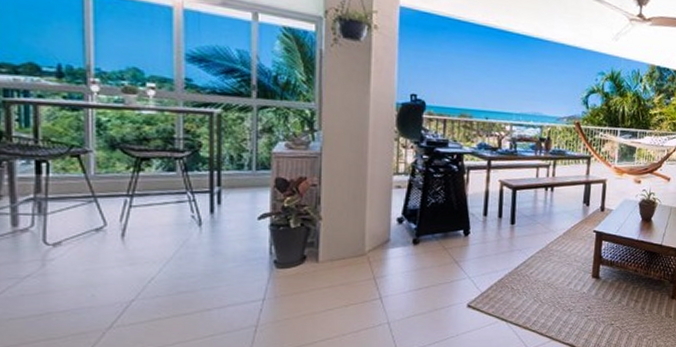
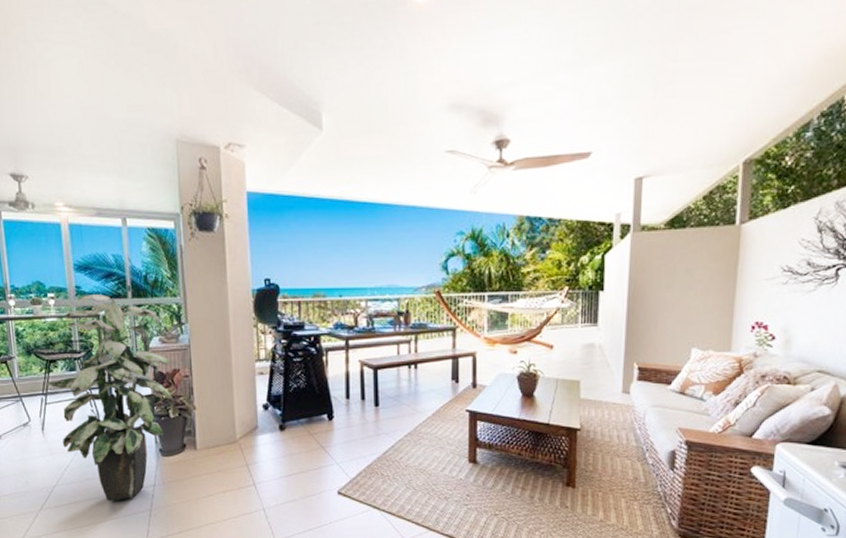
indoor plant: none [133,89,295,317] -> present [46,294,170,501]

